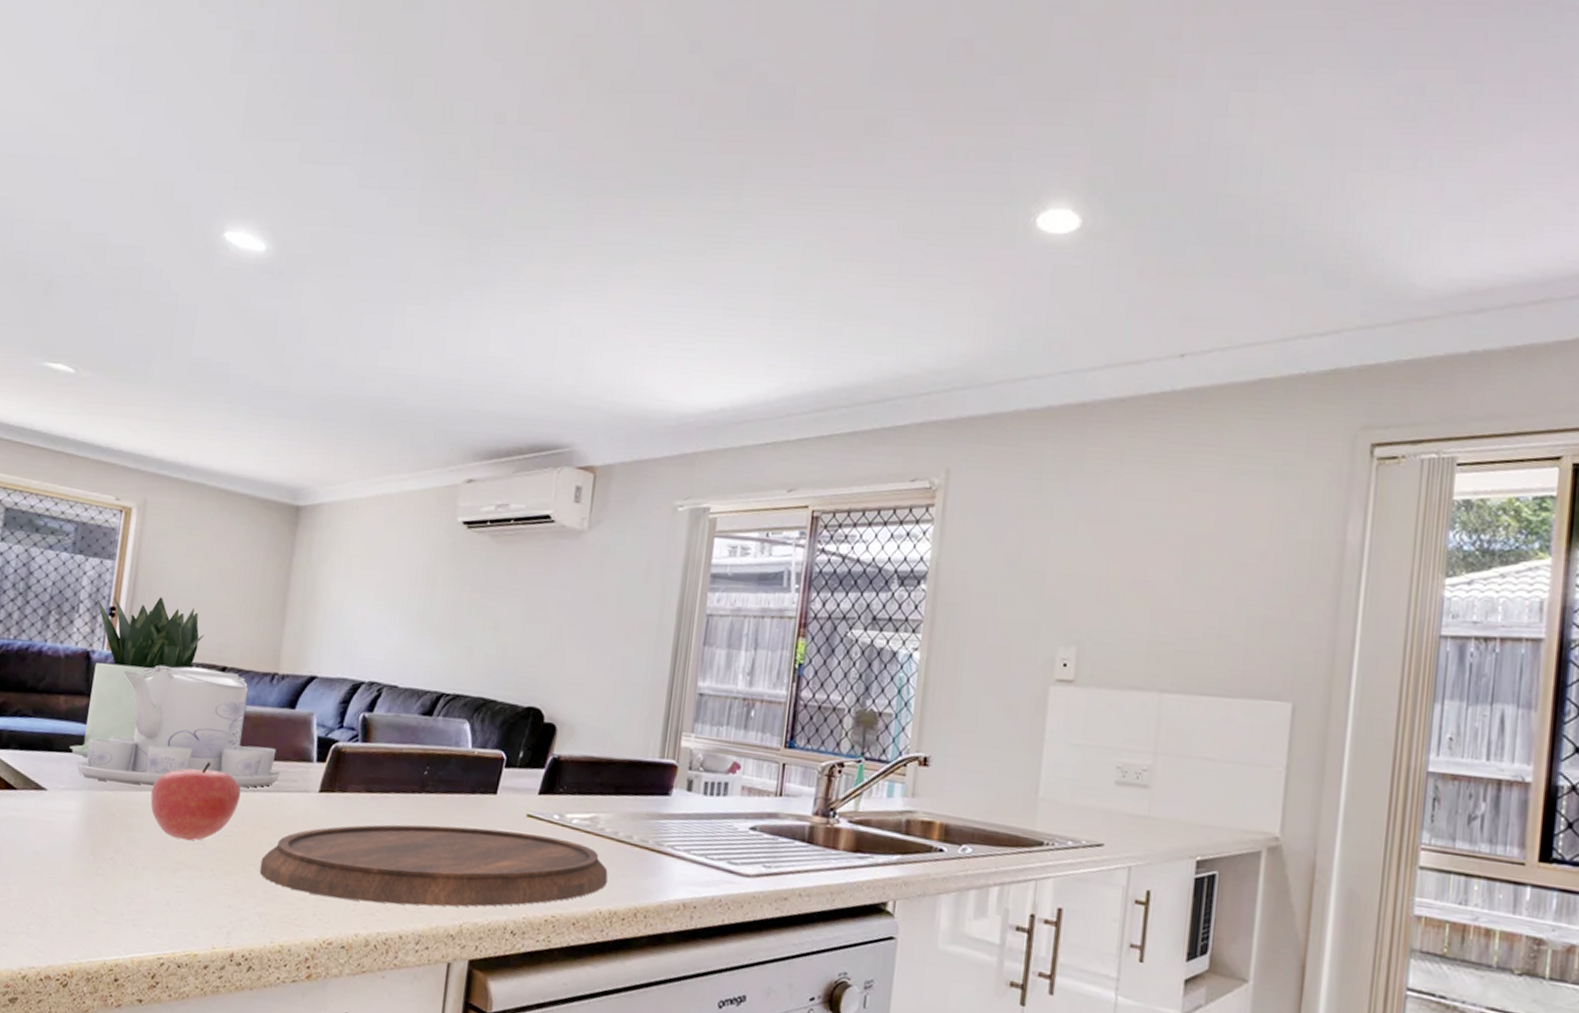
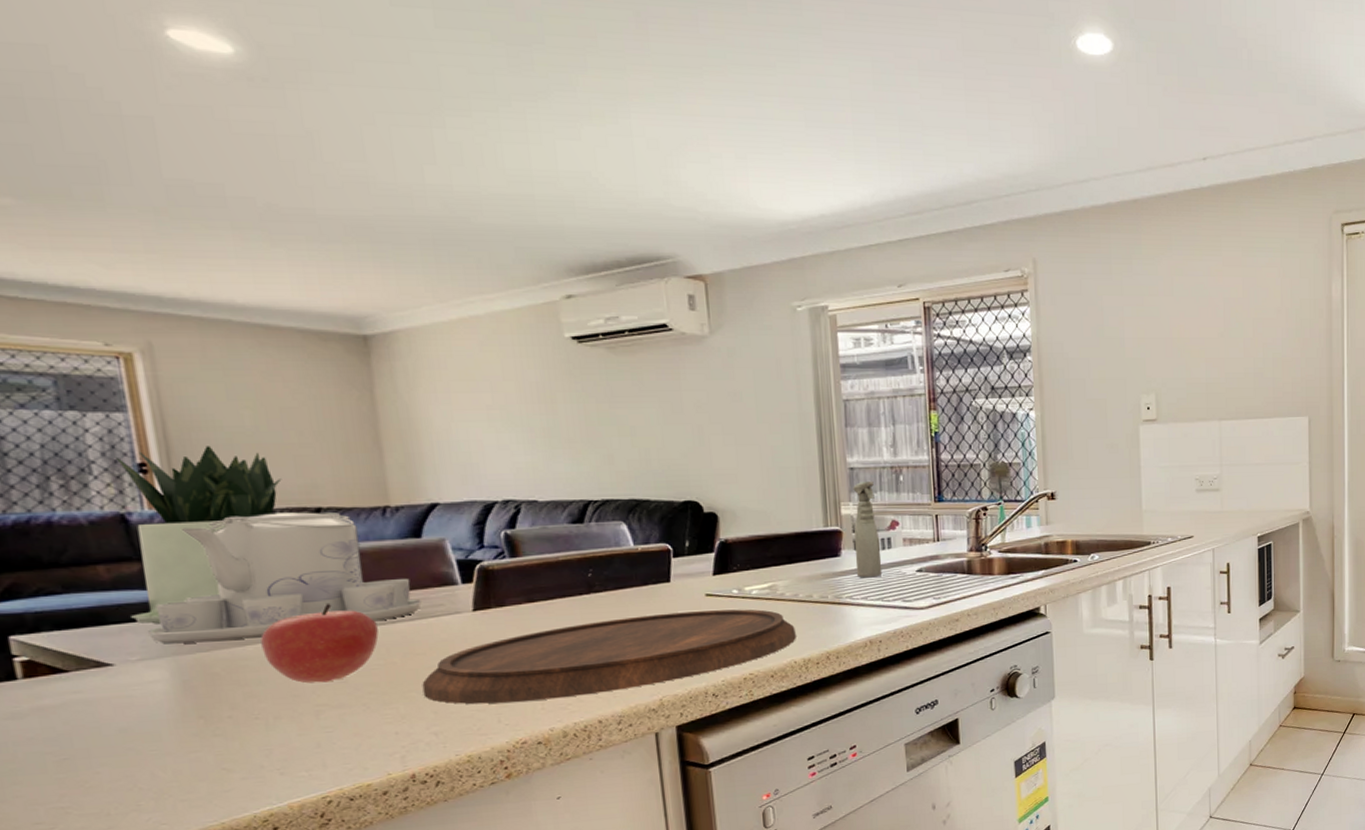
spray bottle: none [683,710,722,828] -> present [853,480,883,578]

